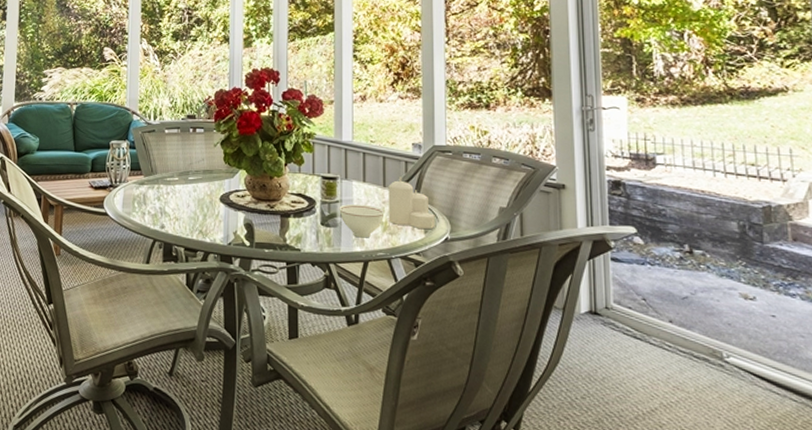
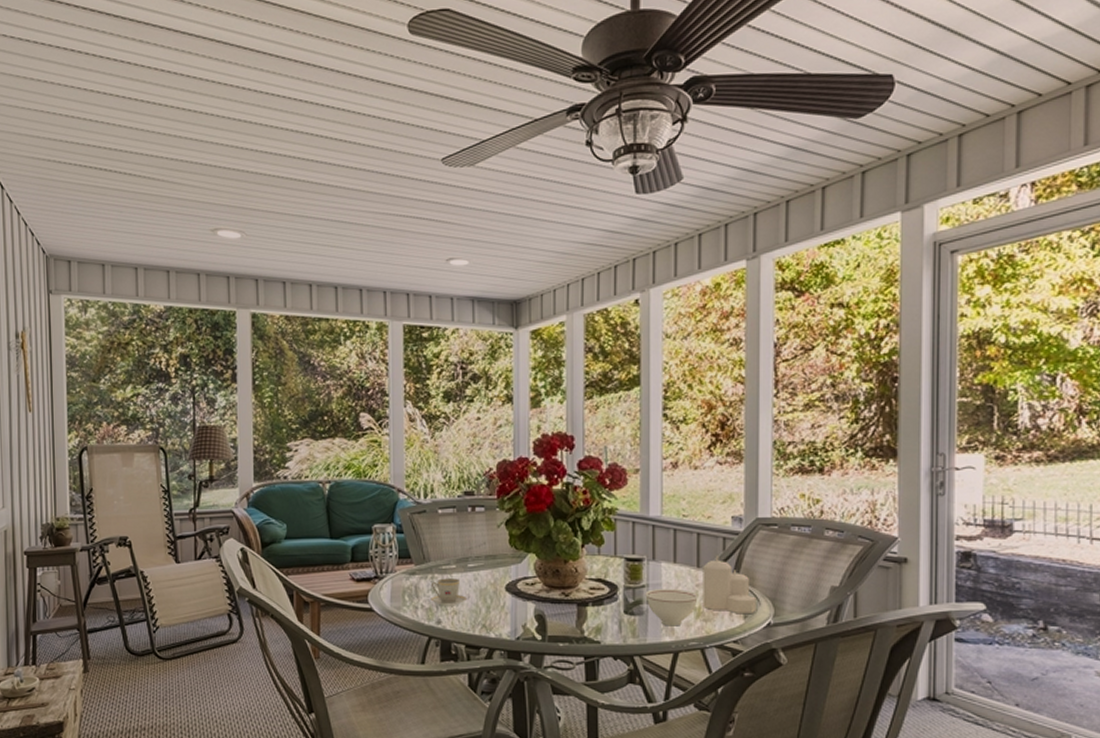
teacup: none [156,189,187,213] -> present [430,578,467,606]

